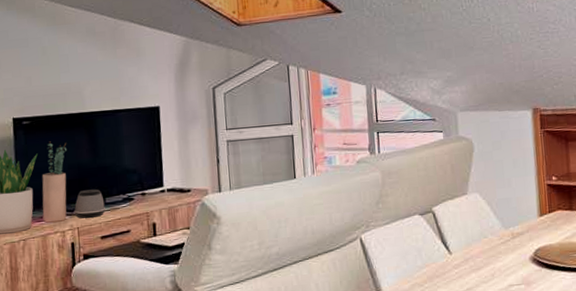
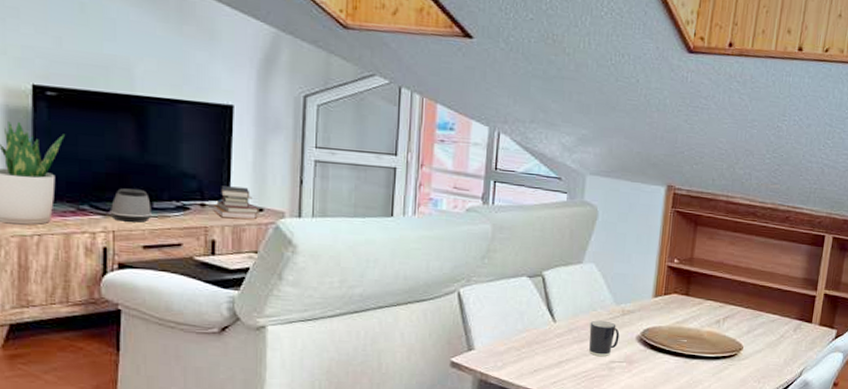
vase: present [42,141,68,224] -> none [66,122,106,222]
books: none [151,173,188,203] -> present [213,186,260,220]
mug: none [483,246,514,282] -> present [588,320,620,356]

